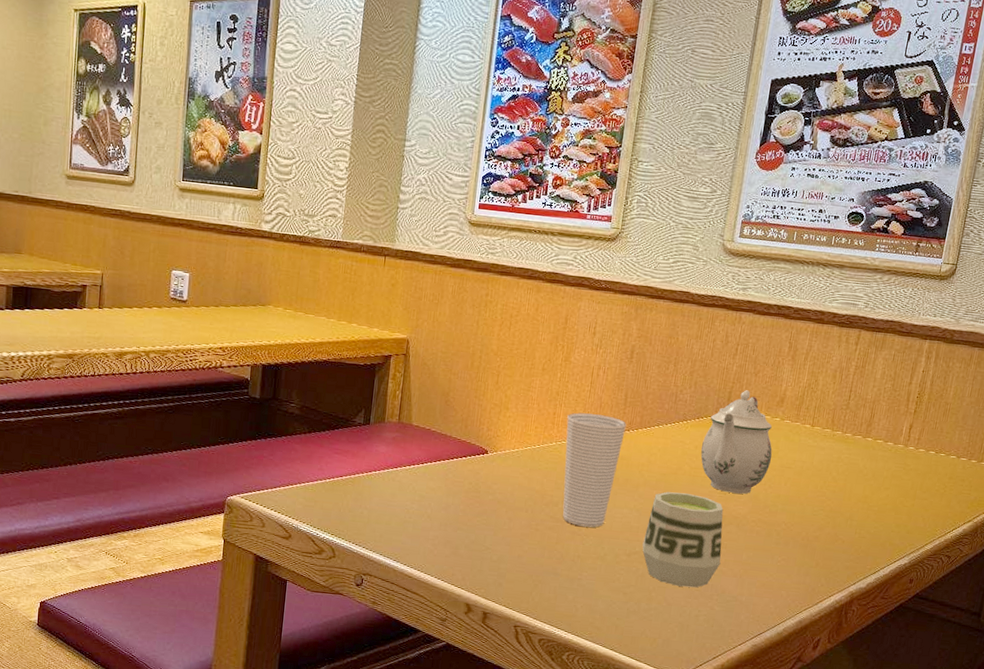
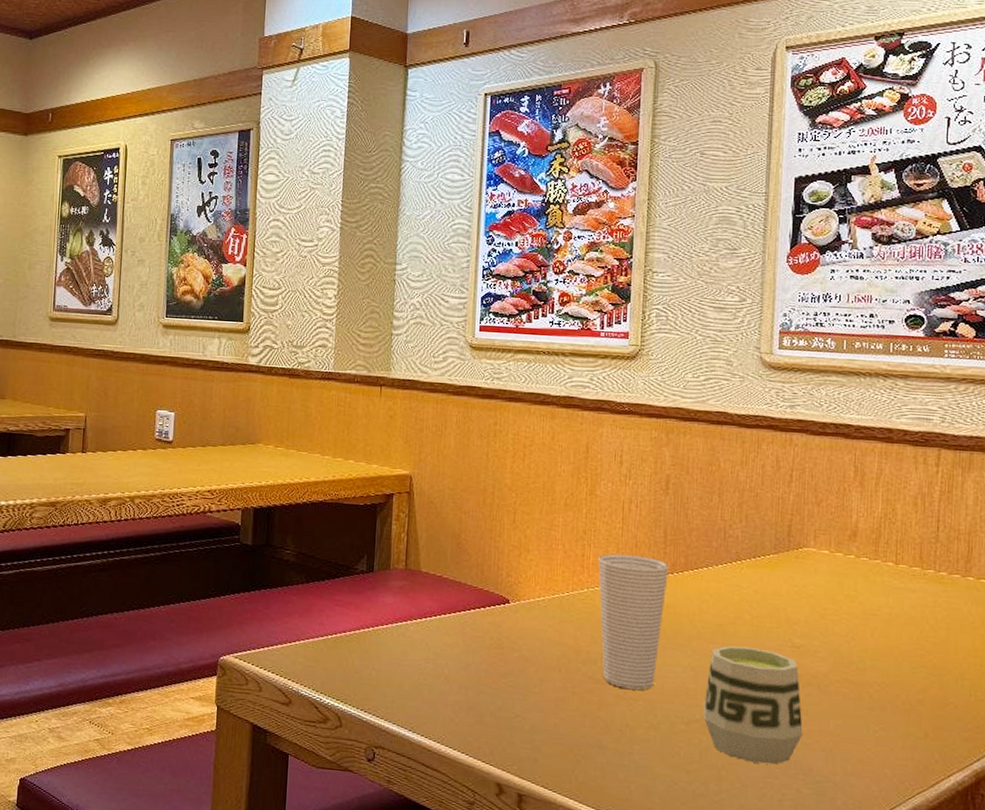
teapot: present [701,390,772,494] -> none [762,523,851,648]

